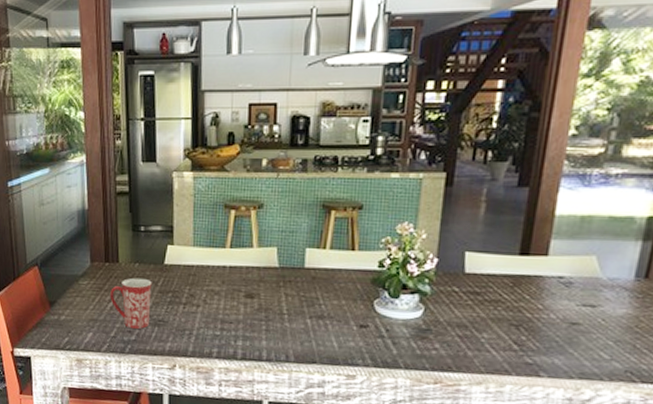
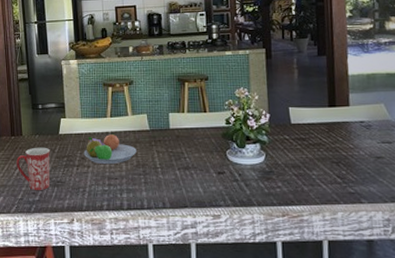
fruit bowl: none [193,268,259,305] -> present [83,133,136,164]

